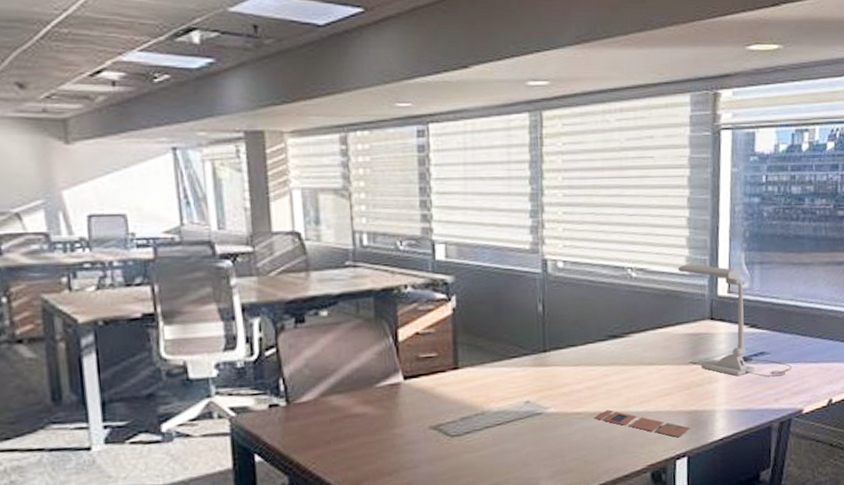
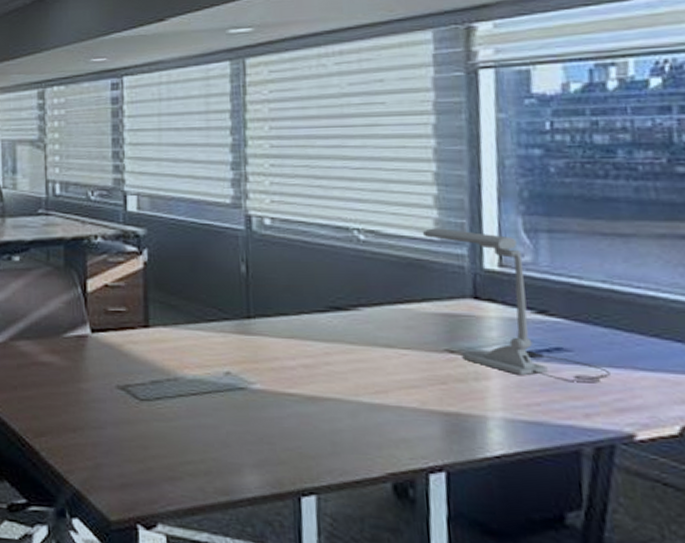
papers: present [595,409,691,438] -> none [313,395,450,445]

